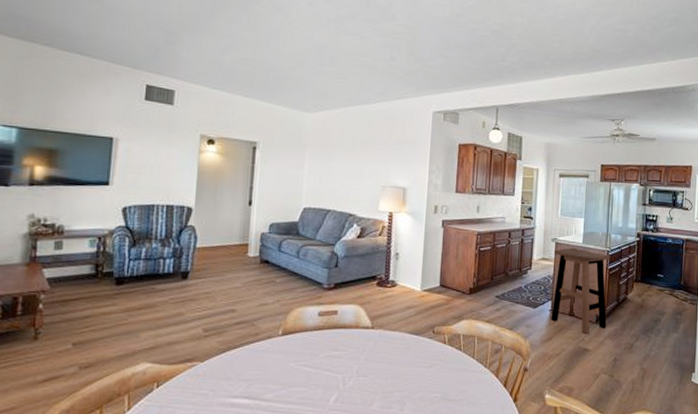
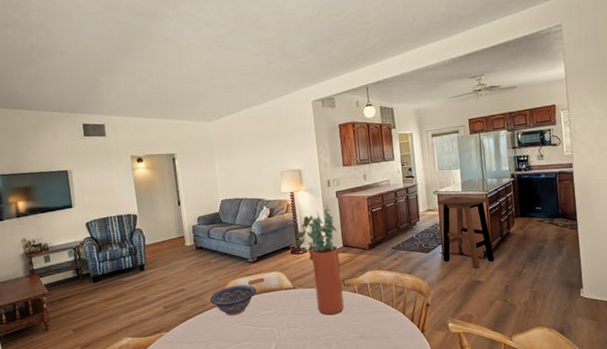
decorative bowl: none [266,314,327,352] -> present [210,284,257,316]
house plant: none [383,243,436,296] -> present [294,215,337,259]
vase: none [397,234,435,367] -> present [311,205,344,316]

